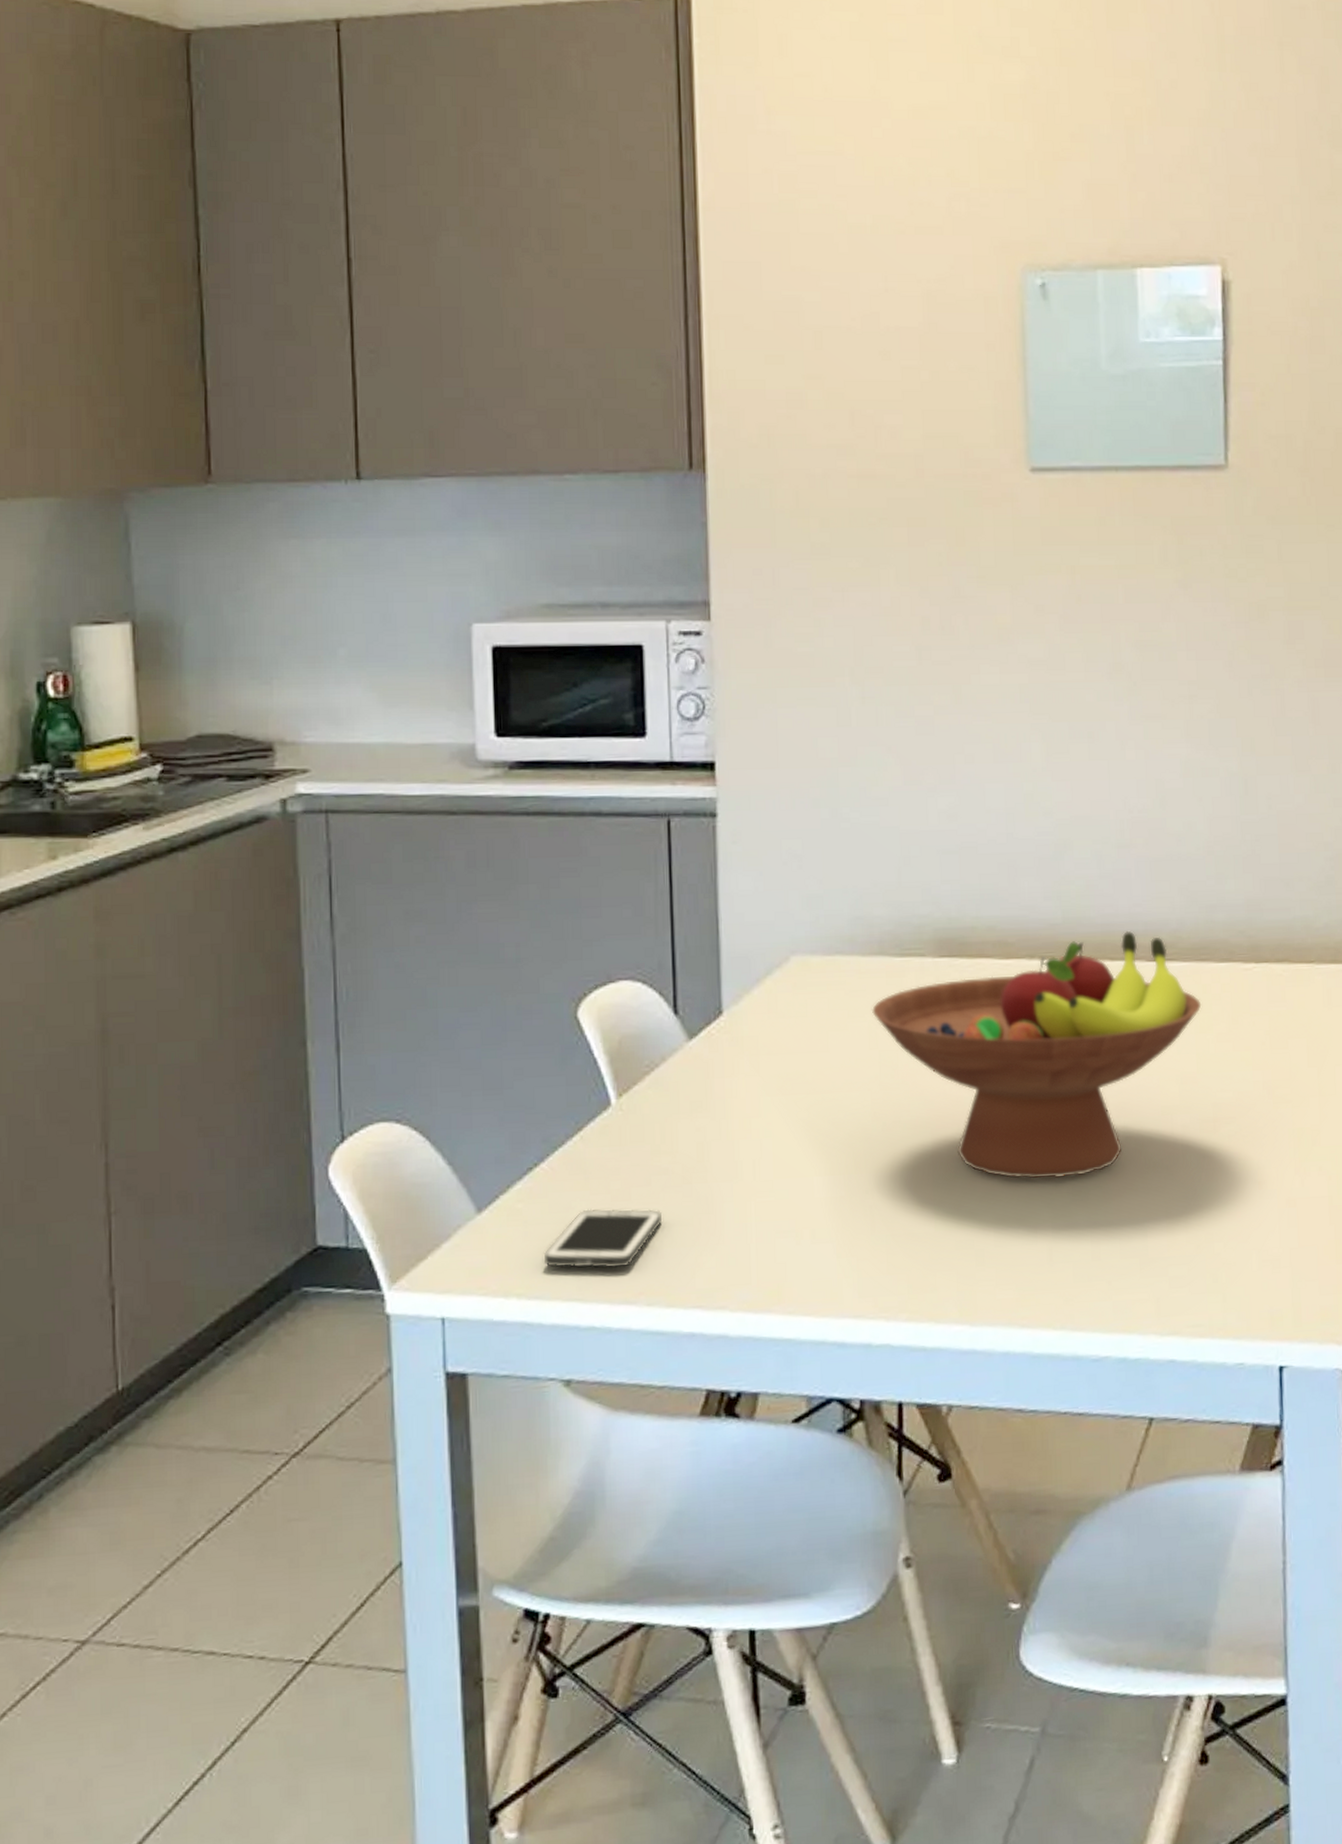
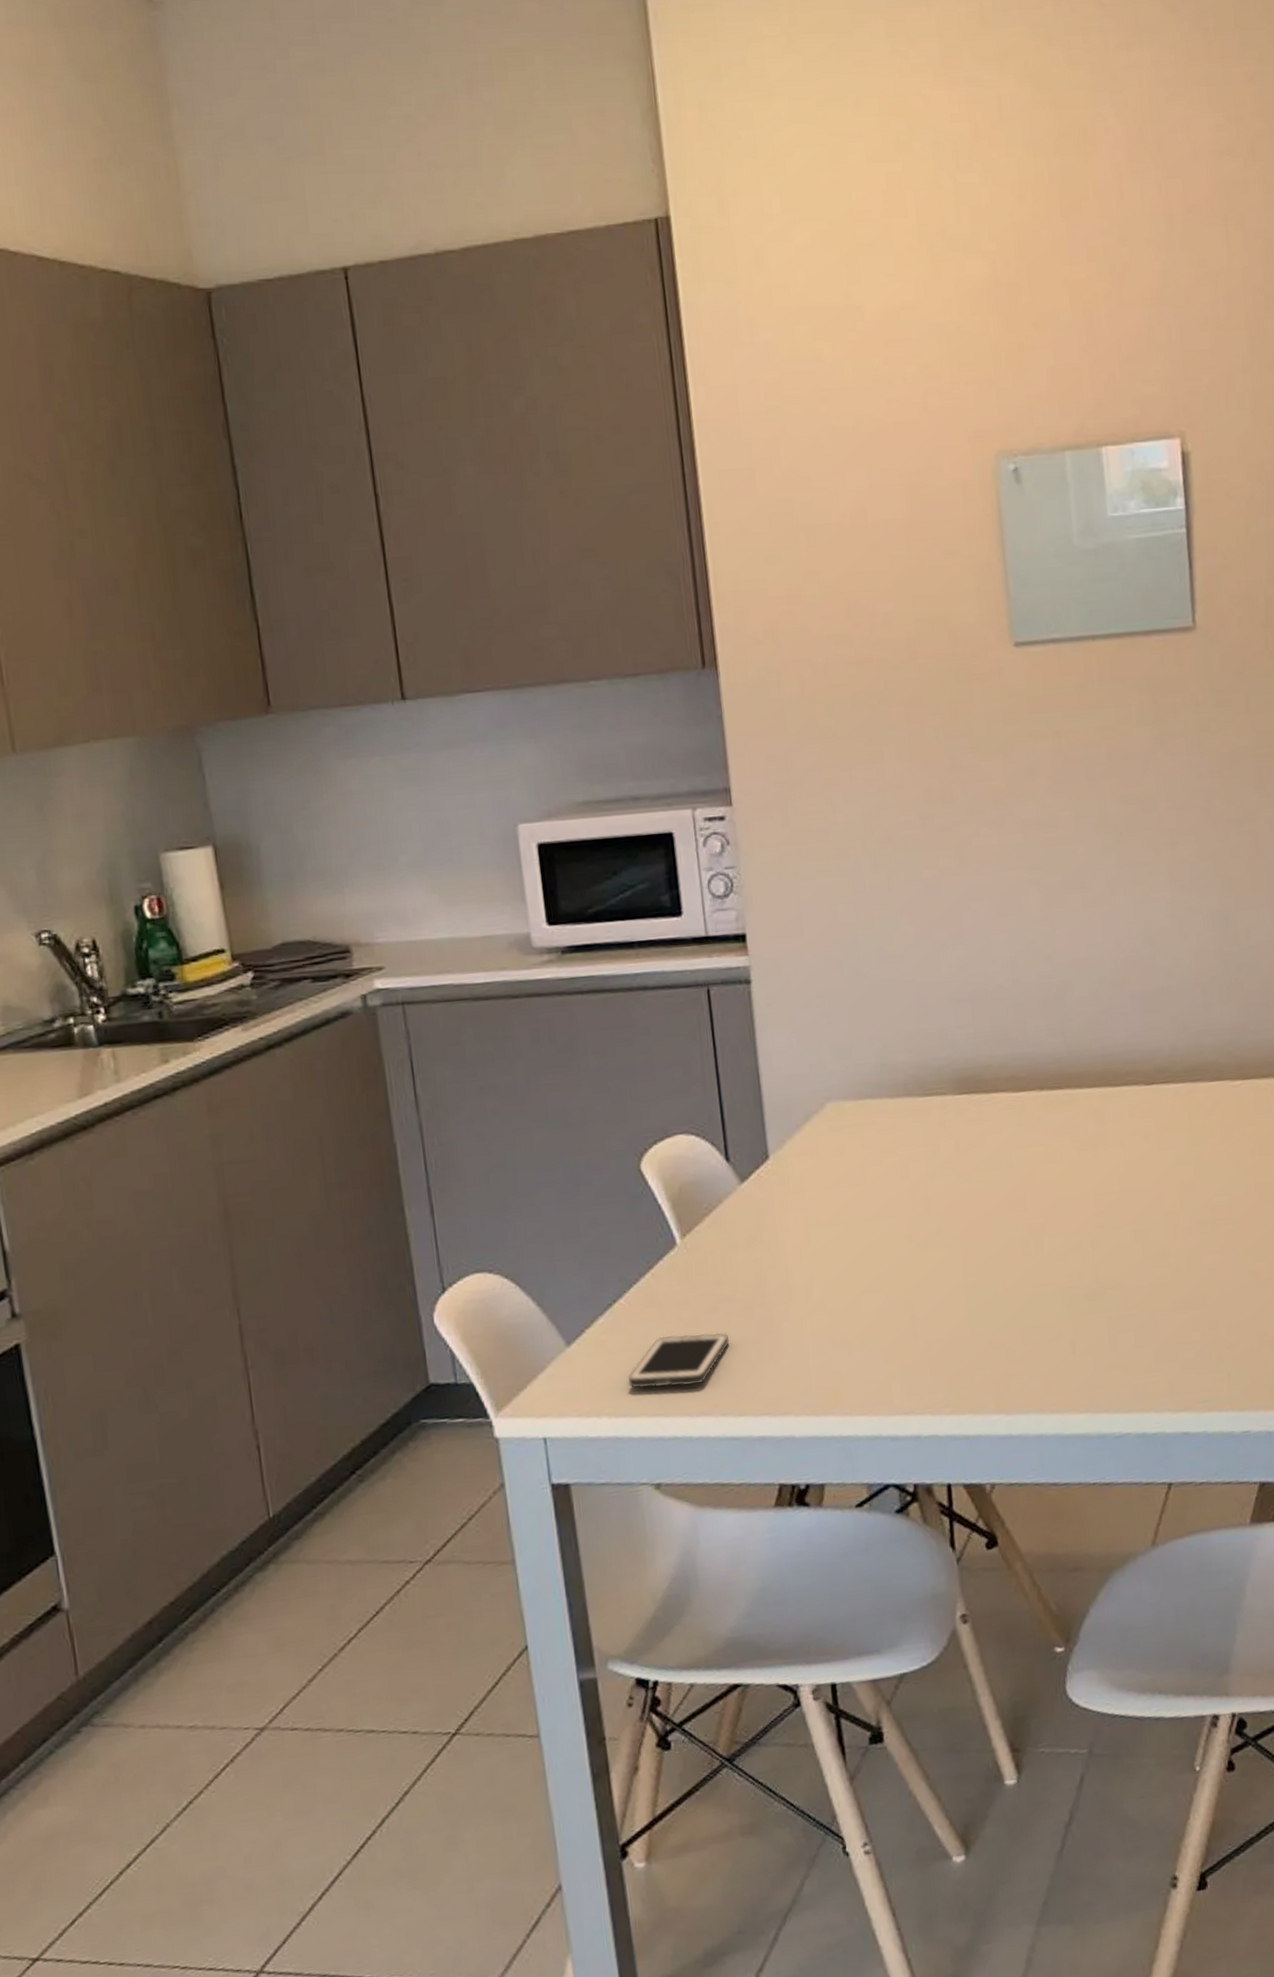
fruit bowl: present [871,930,1202,1179] -> none [901,1059,1197,1285]

